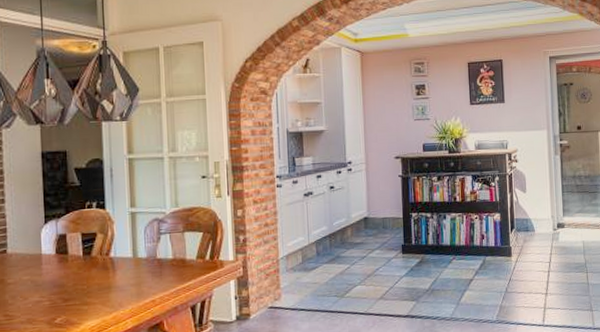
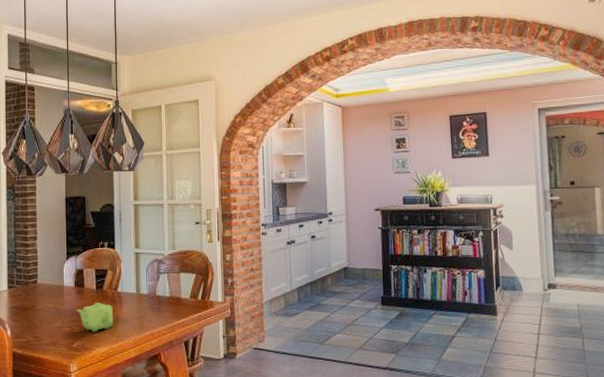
teapot: none [59,270,106,305] -> present [76,303,114,333]

